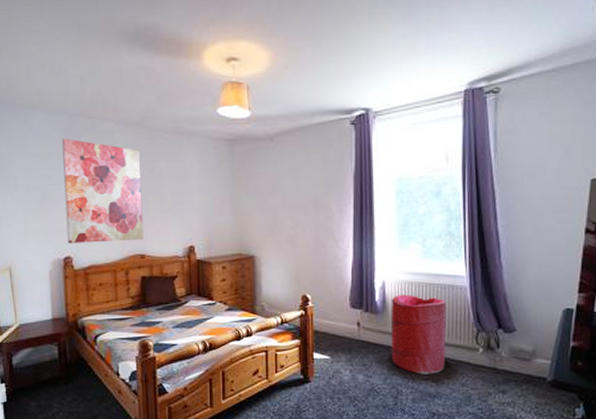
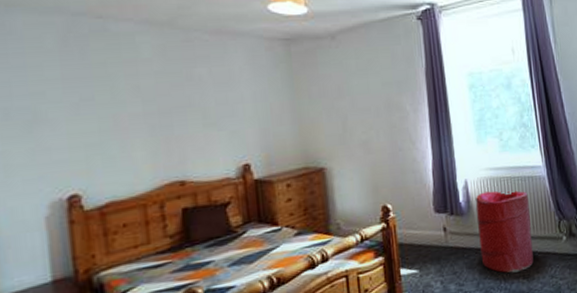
wall art: present [62,138,144,244] -> none [60,42,183,179]

